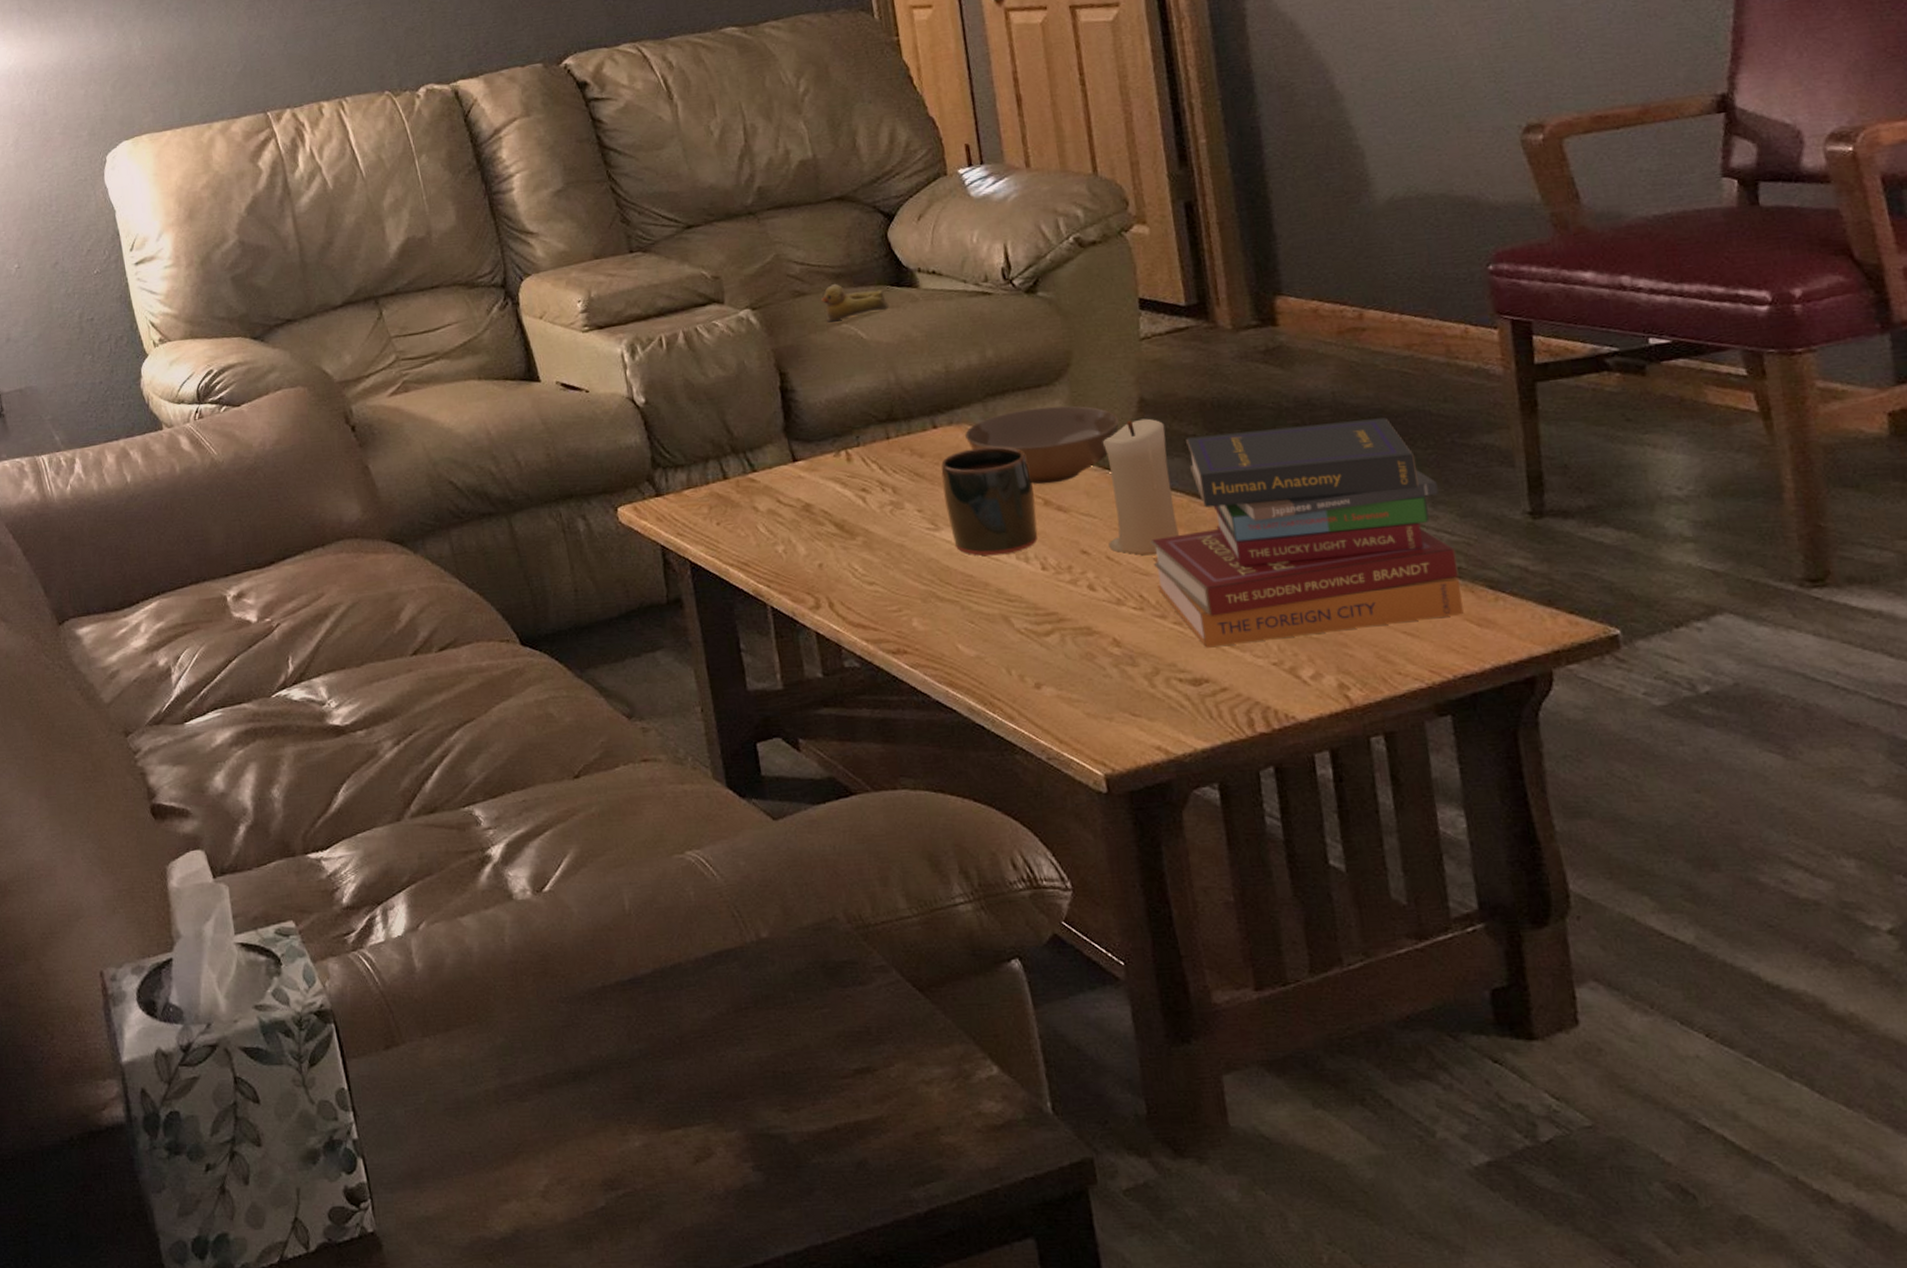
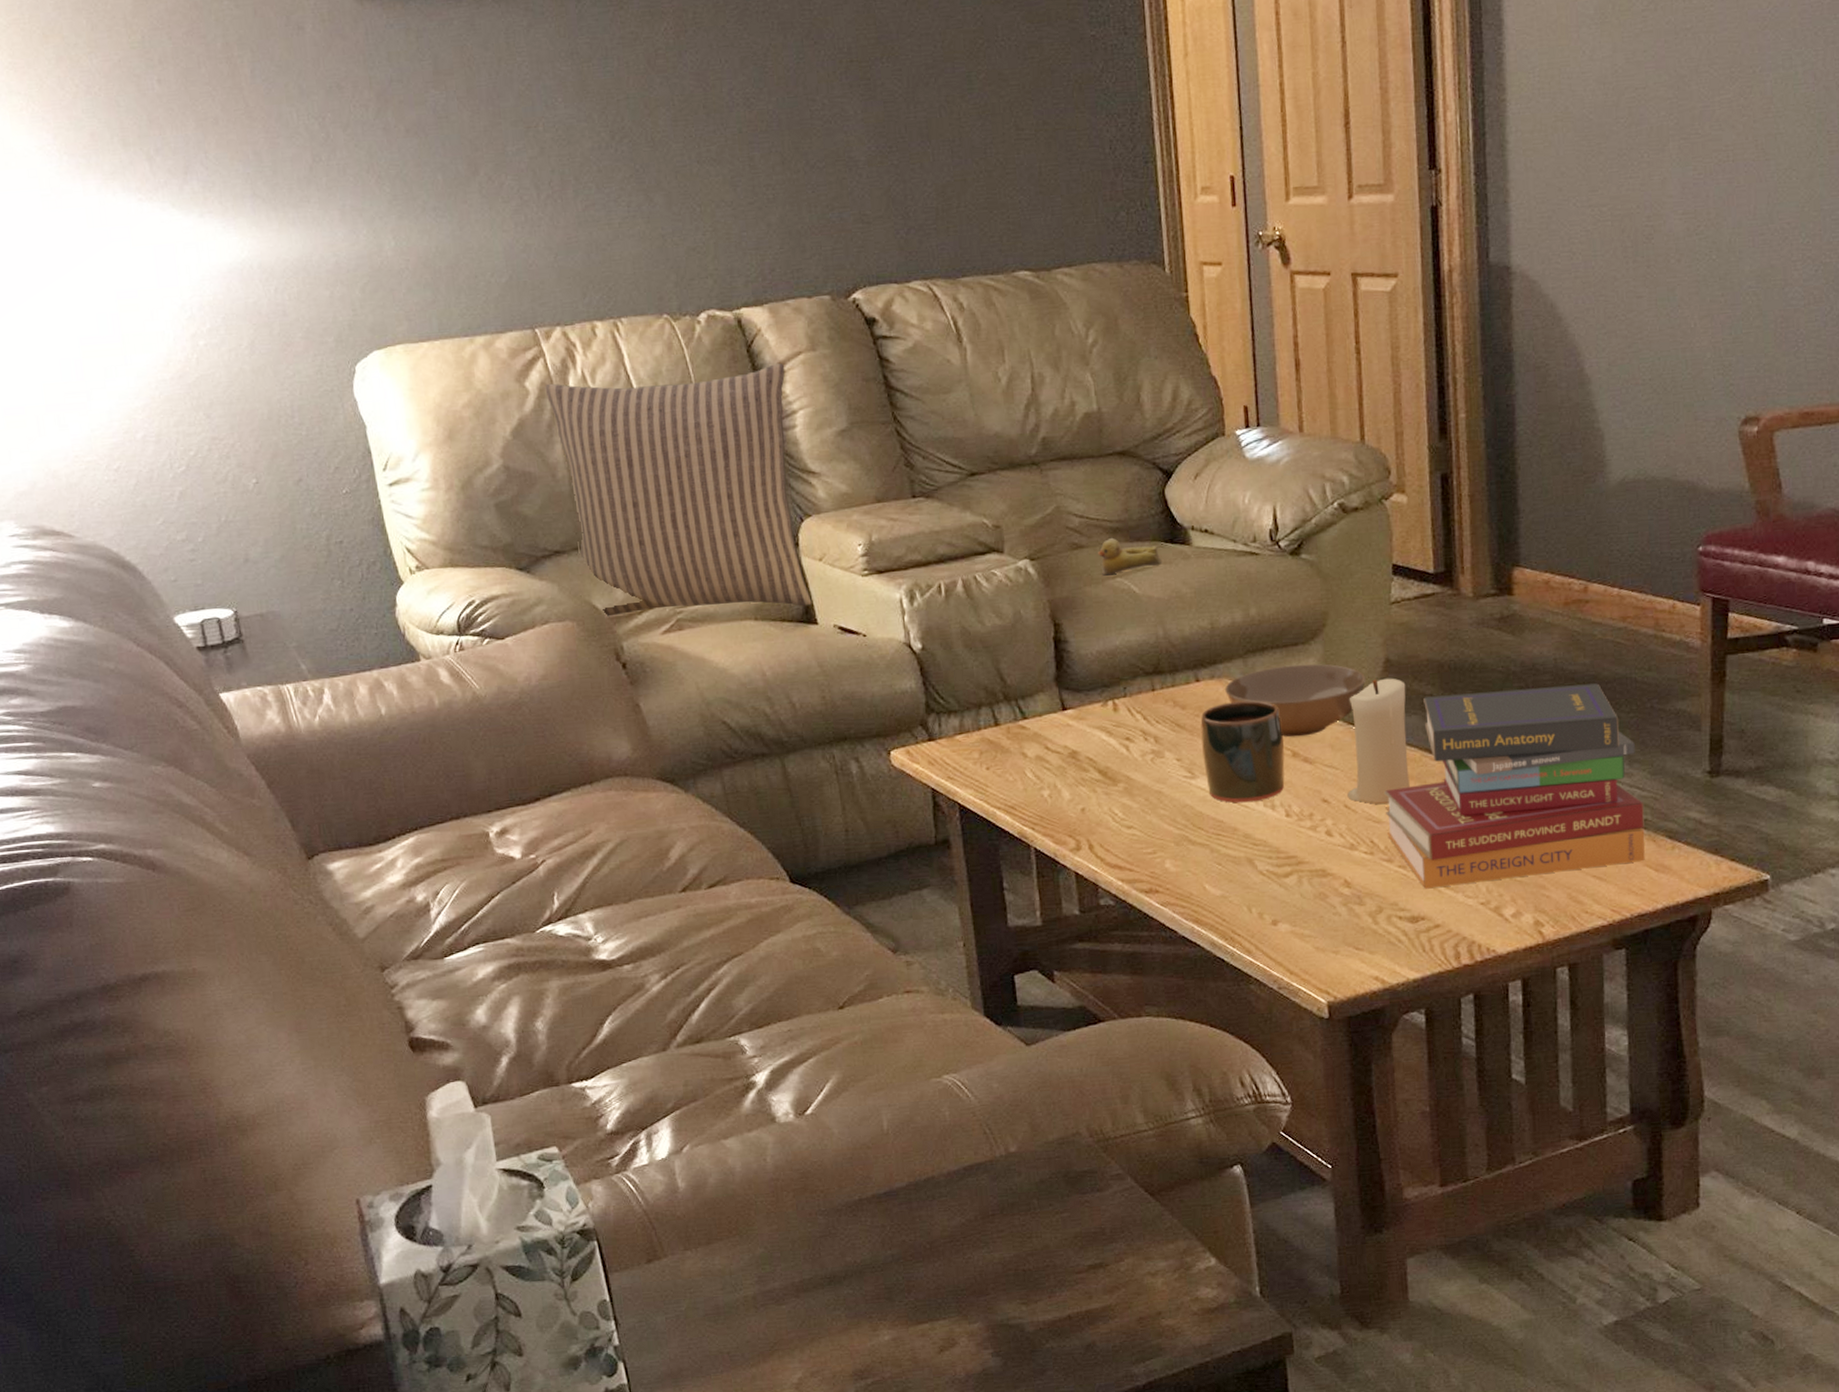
pillow: none [276,130,534,381] -> present [545,363,812,617]

